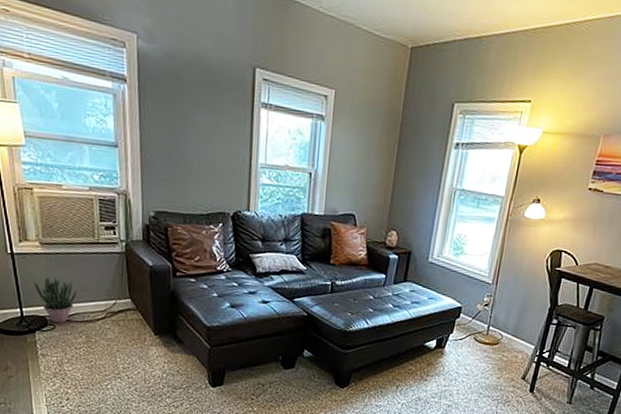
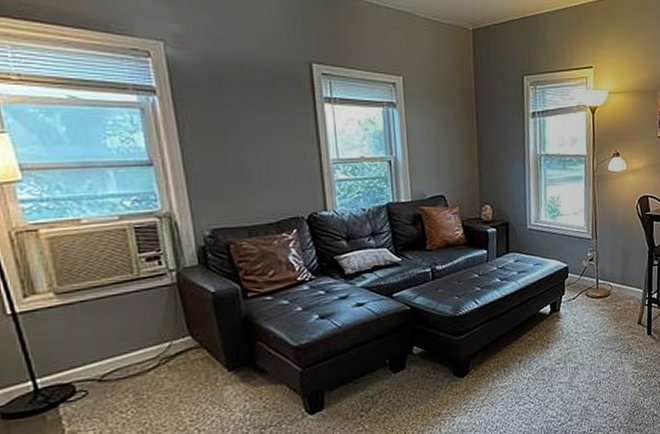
potted plant: present [33,276,76,324] -> none [49,330,115,389]

